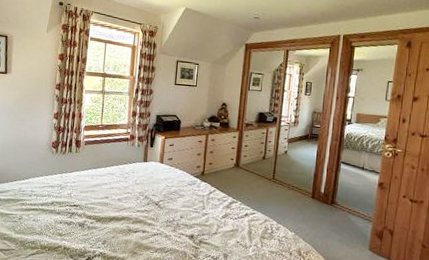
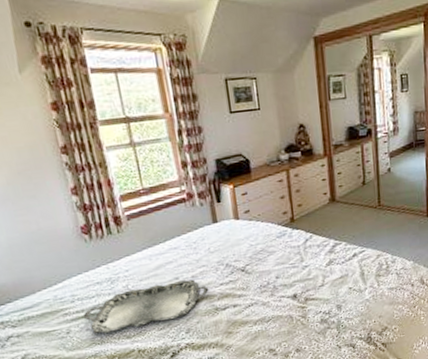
serving tray: none [34,197,128,230] -> present [82,279,209,334]

